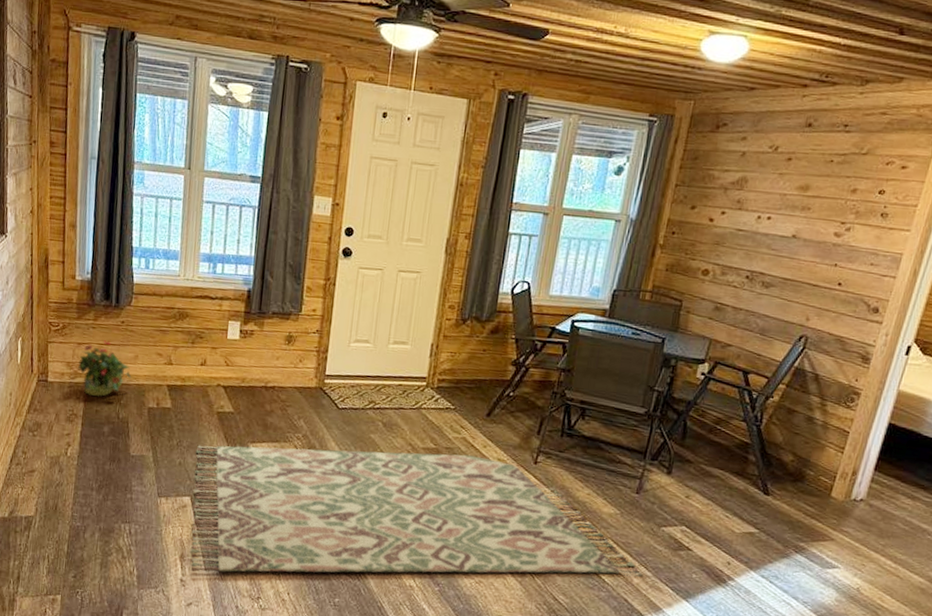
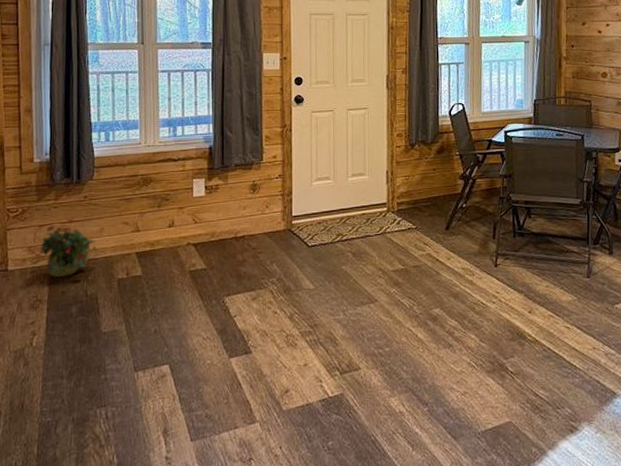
rug: present [189,445,643,576] -> none [171,269,608,445]

